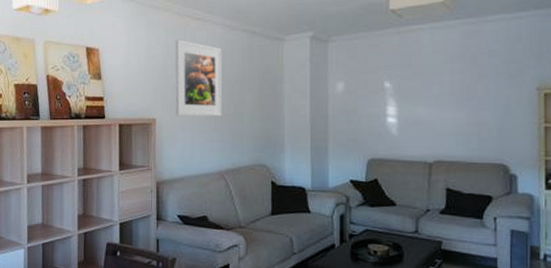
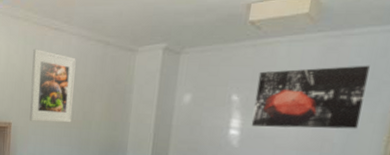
wall art: none [407,50,509,114] -> present [251,65,370,129]

